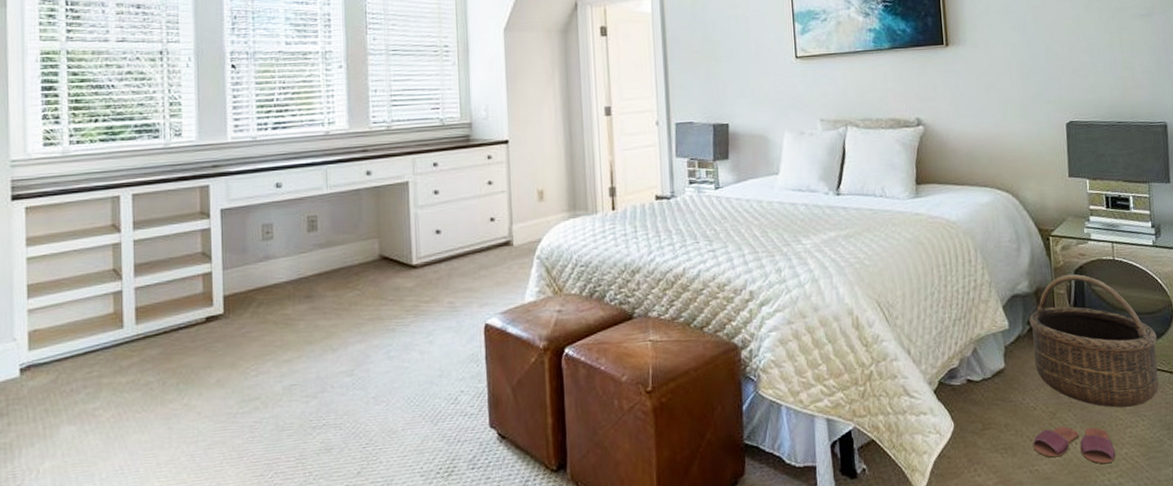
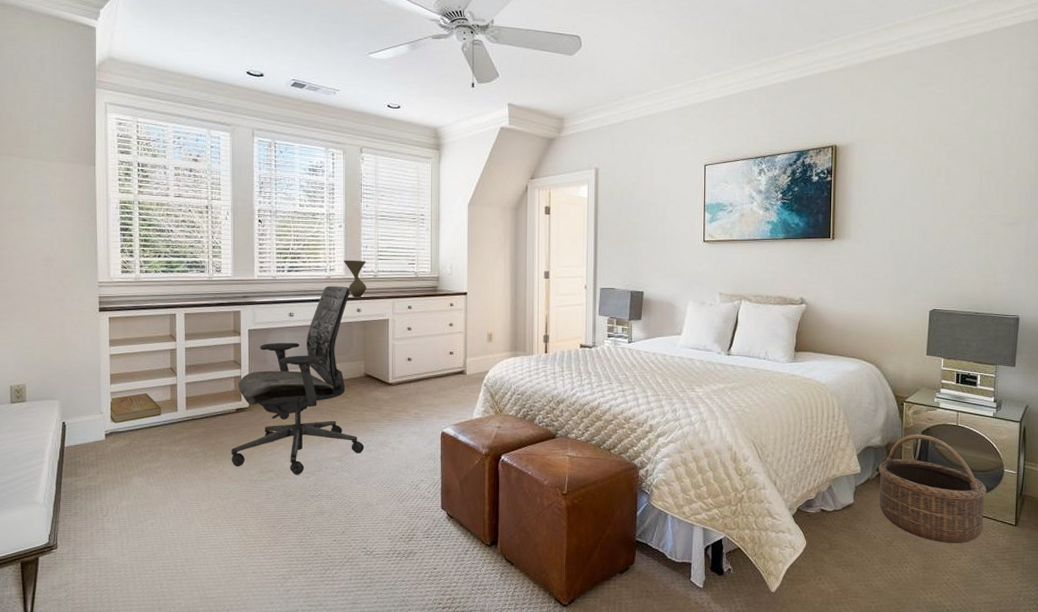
decorative box: none [25,307,101,352] -> present [109,393,161,423]
office chair: none [200,143,383,401] -> present [231,286,364,475]
decorative vase: none [346,108,378,157] -> present [344,260,367,298]
slippers: present [1033,426,1116,465] -> none [870,553,939,586]

